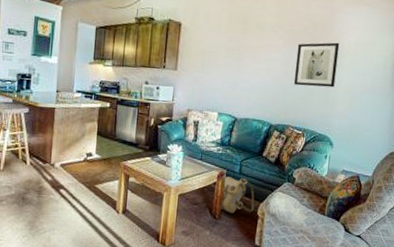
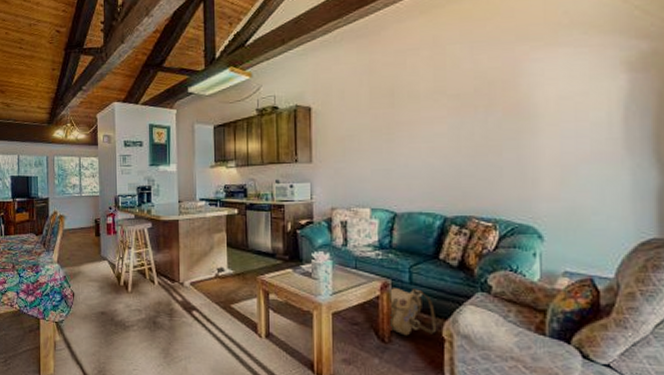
wall art: present [293,42,340,88] -> none [469,101,533,164]

